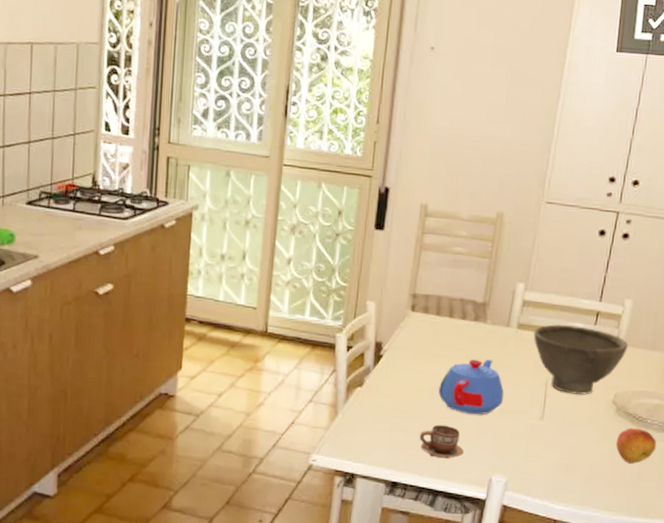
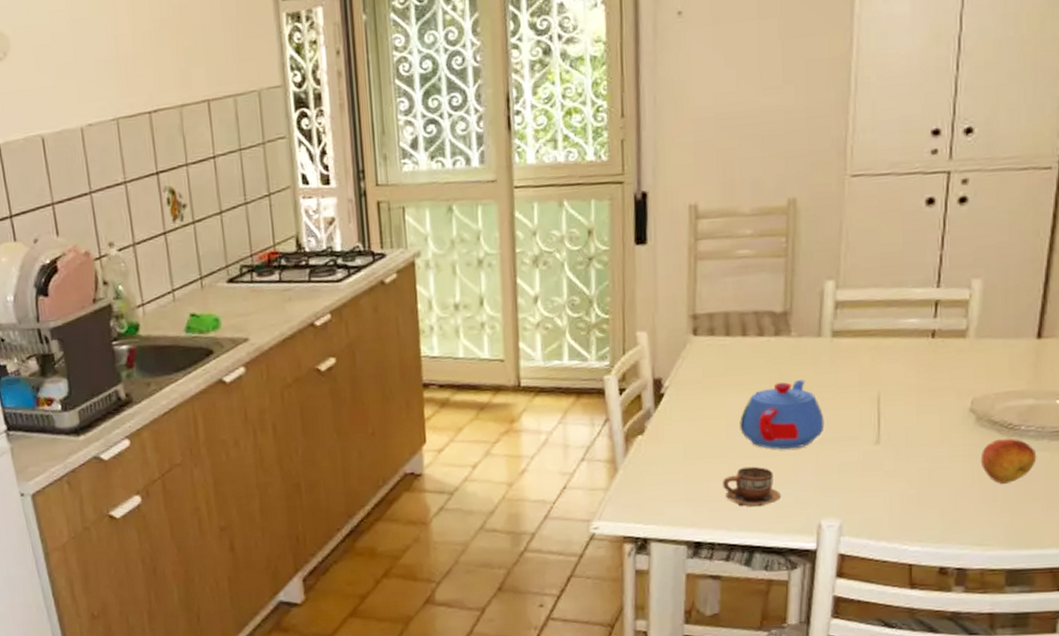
bowl: present [533,324,628,395] -> none [854,322,982,408]

